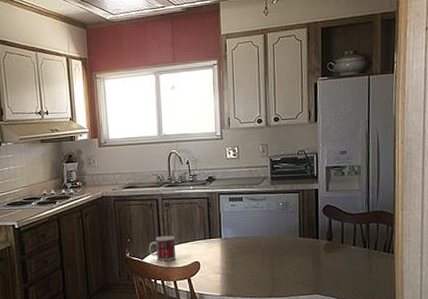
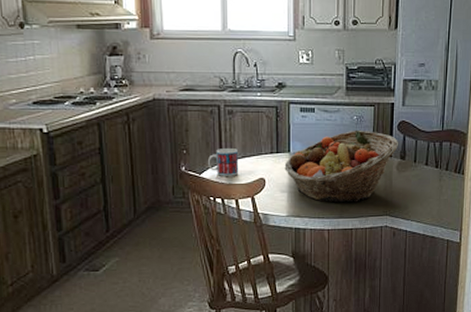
fruit basket: none [217,215,324,283] -> present [284,129,398,203]

